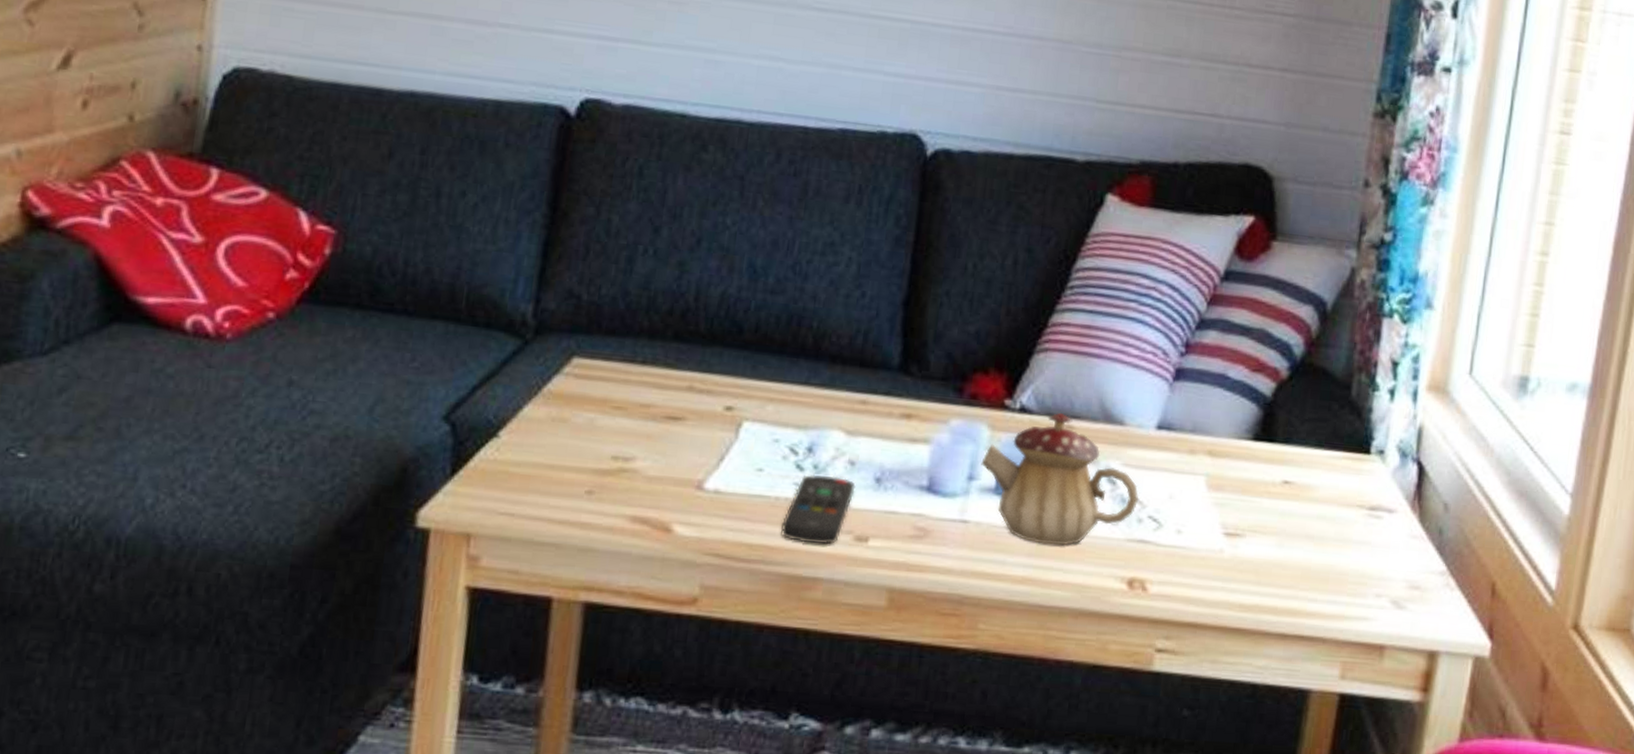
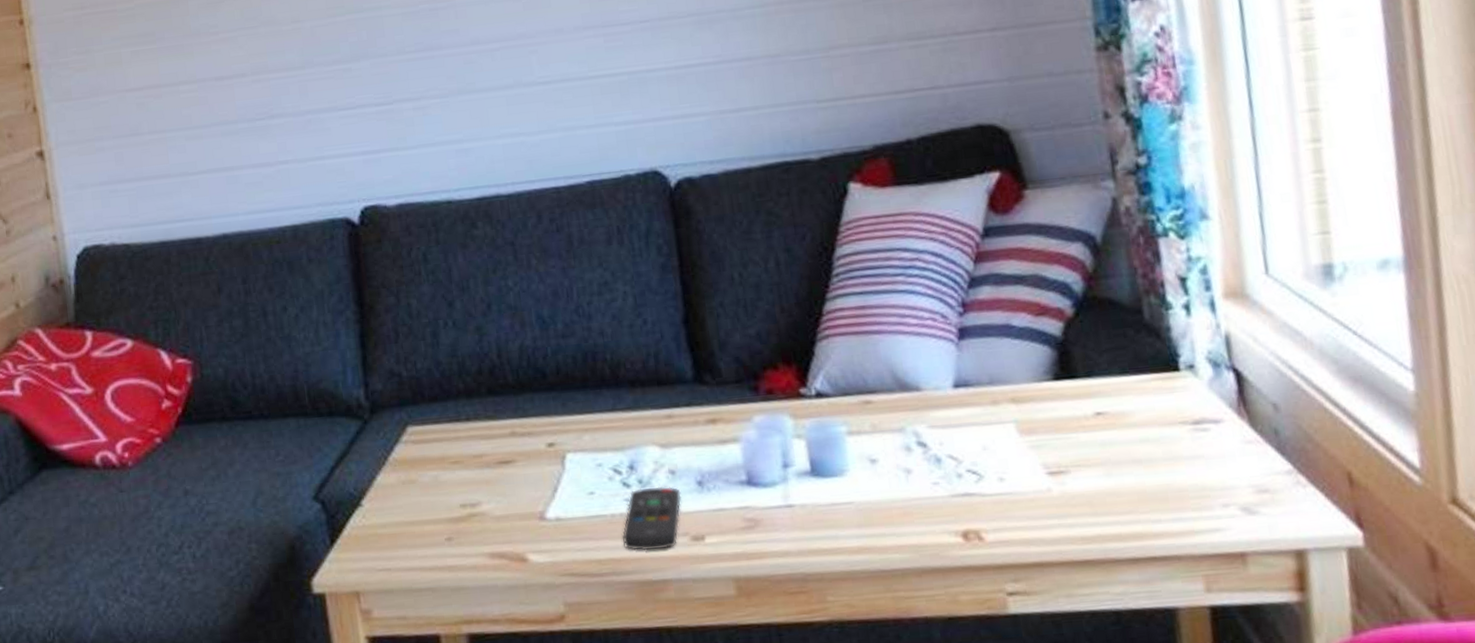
teapot: present [981,412,1138,546] -> none [791,390,953,514]

